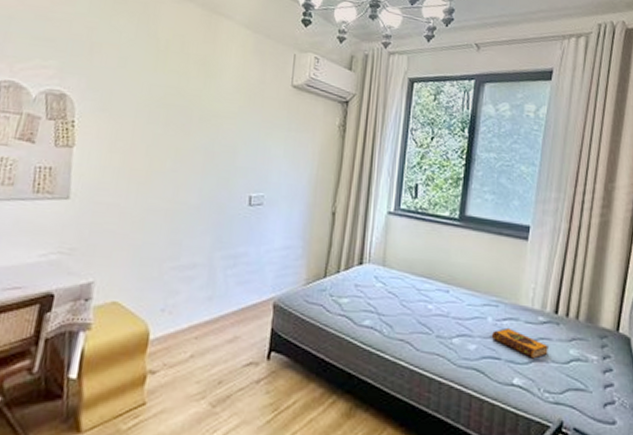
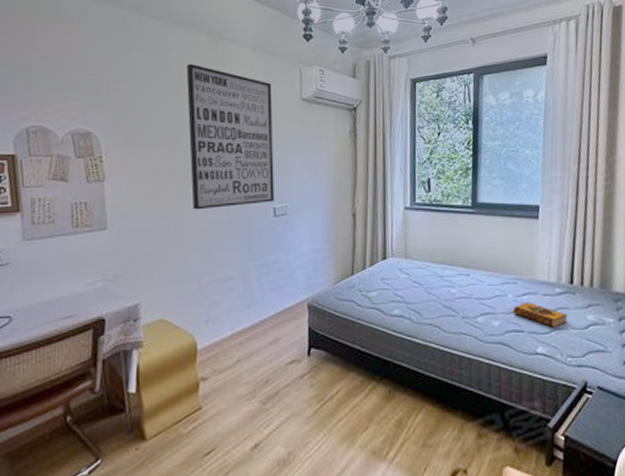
wall art: none [163,35,263,191] -> present [186,63,274,210]

